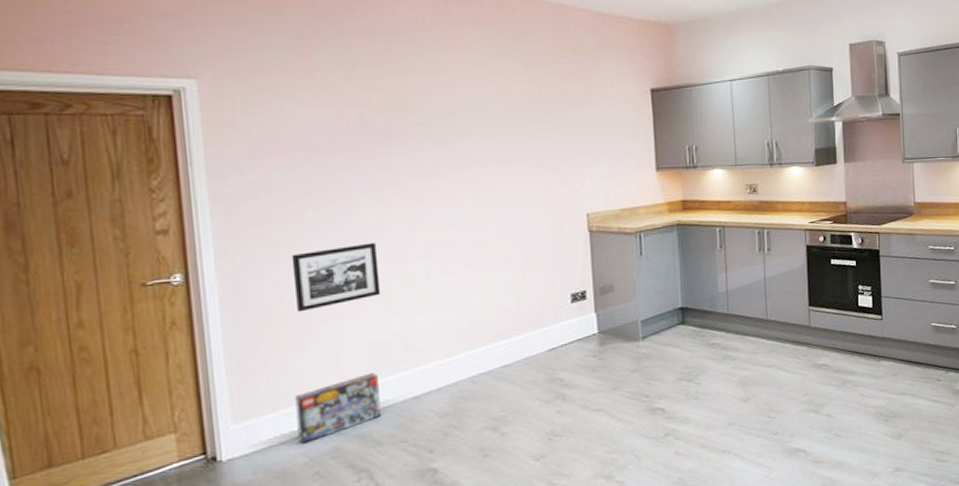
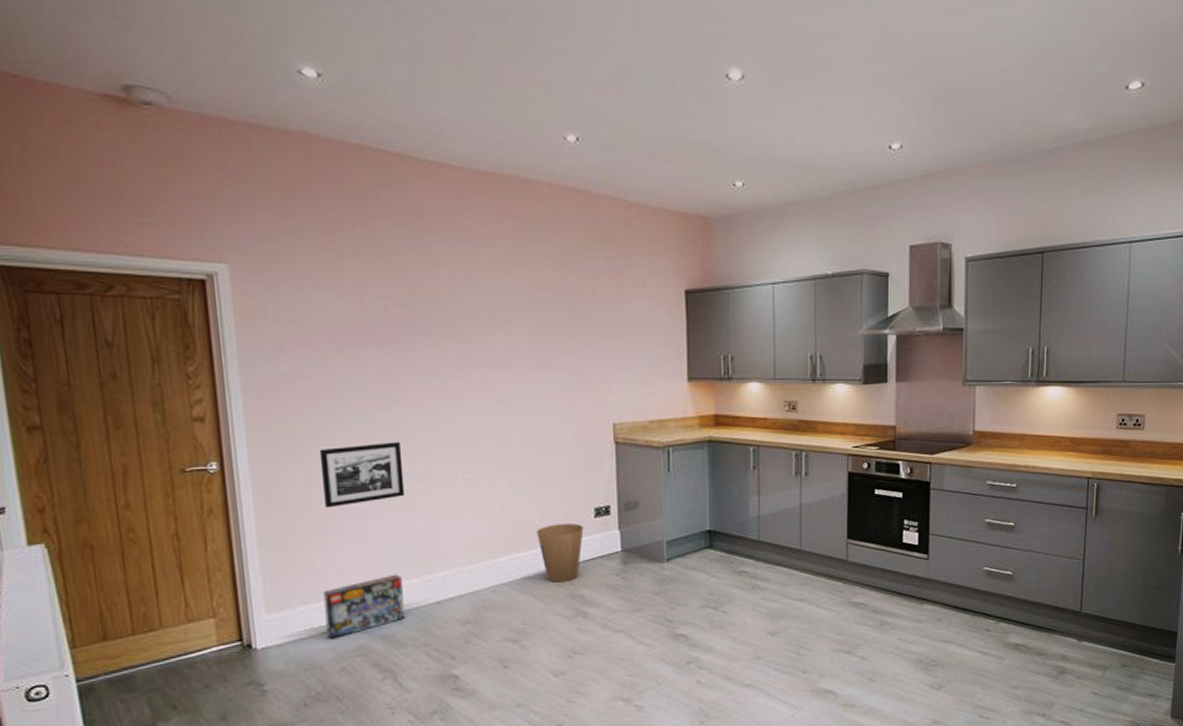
trash can: none [515,310,561,369] -> present [537,523,584,583]

